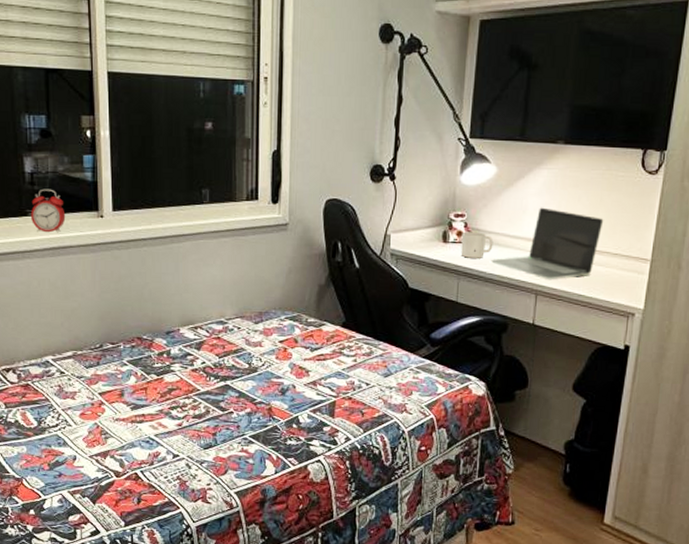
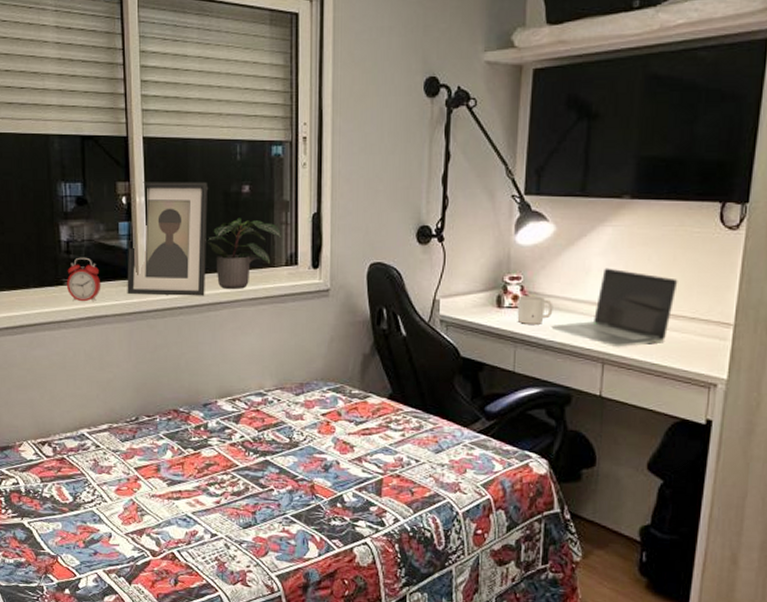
picture frame: none [91,116,173,229] -> present [127,181,209,296]
potted plant: none [169,153,243,223] -> present [205,218,282,290]

